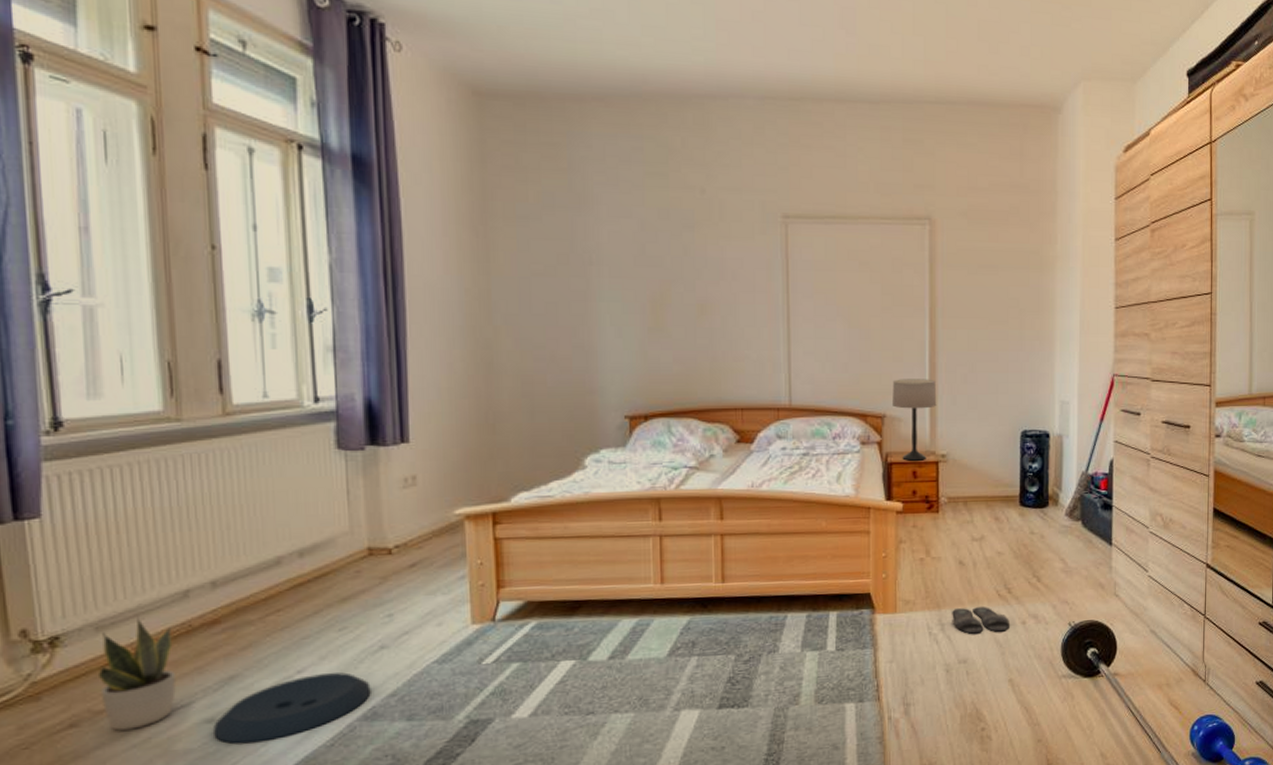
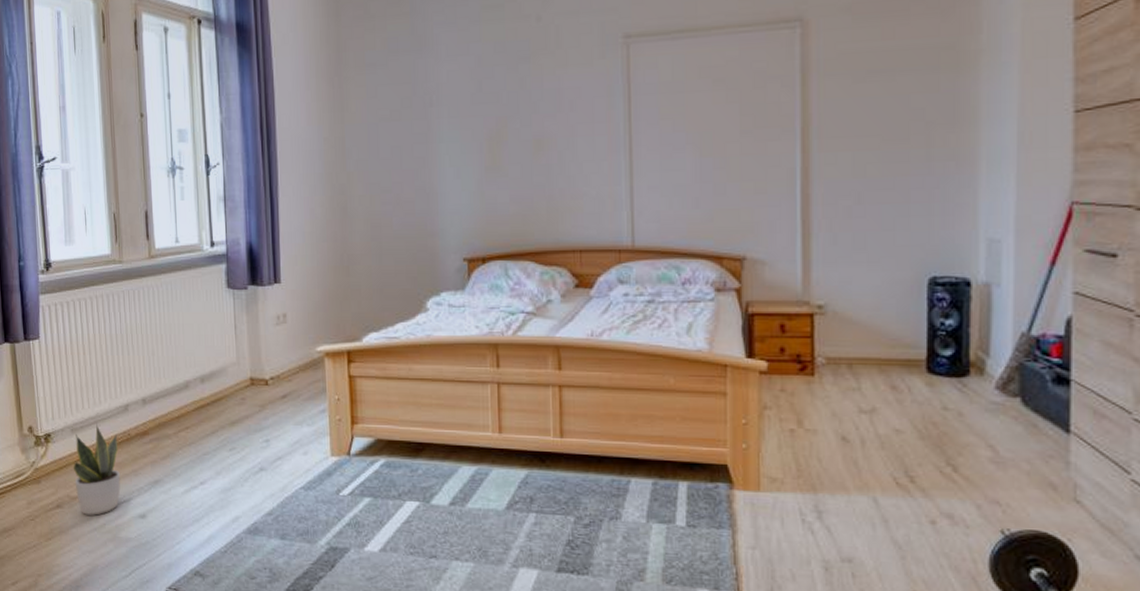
robot vacuum: present [213,672,371,744] -> none [145,487,253,541]
table lamp: present [892,379,937,461] -> none [754,213,811,312]
slippers: present [952,607,1009,635] -> none [832,494,912,530]

